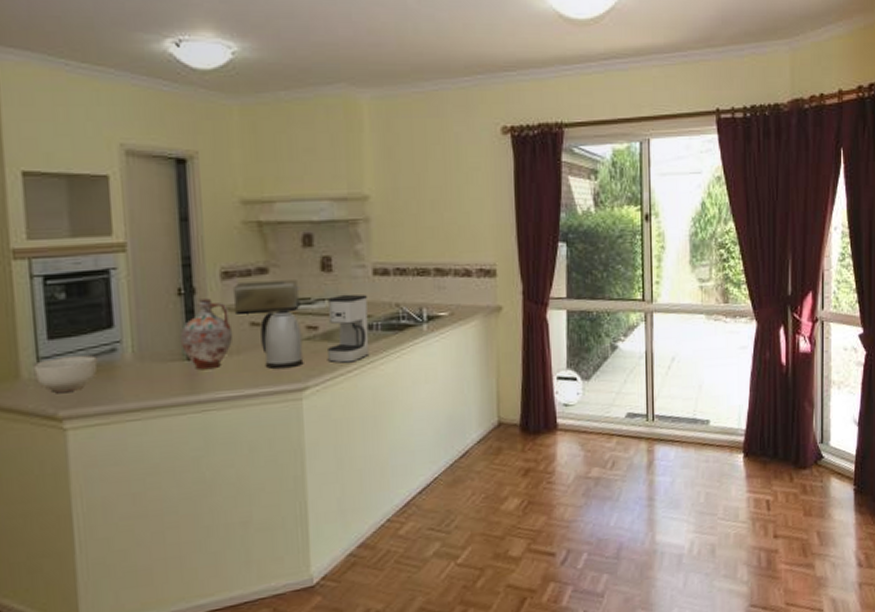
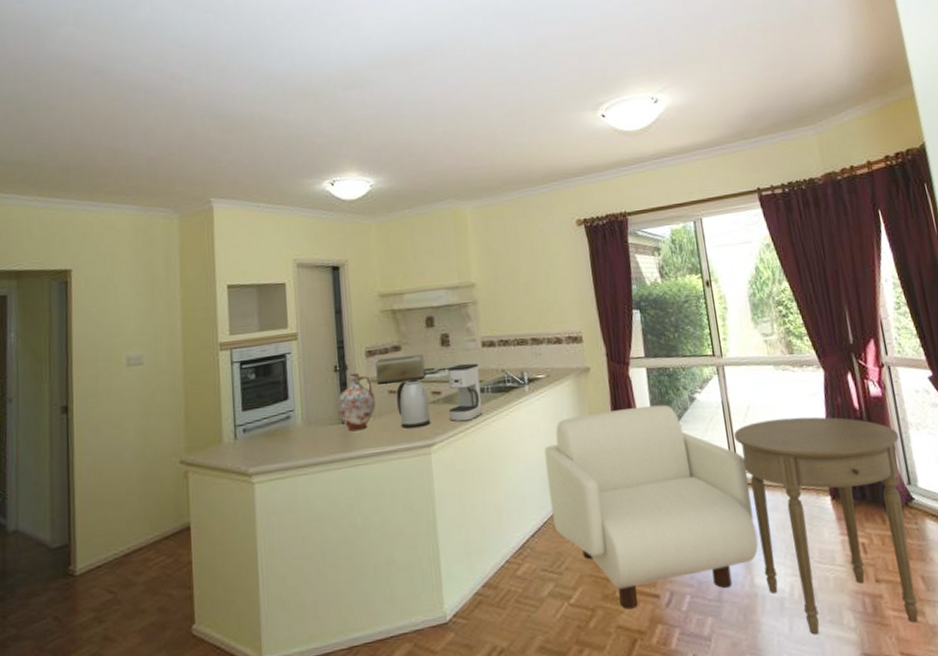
bowl: present [33,355,98,393] -> none [232,422,277,453]
armchair: none [440,352,664,568] -> present [544,405,759,610]
side table: none [653,371,820,589] -> present [733,416,919,635]

